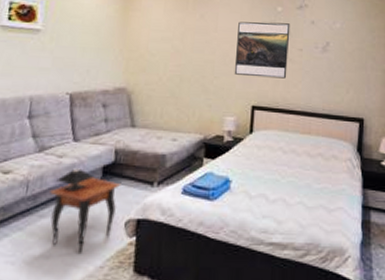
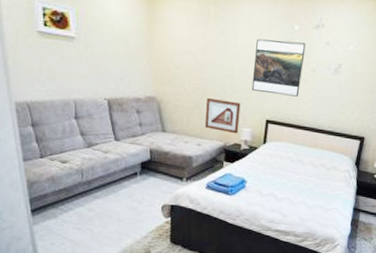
side table: present [50,168,121,253] -> none [100,163,157,226]
picture frame: none [182,86,223,124] -> present [205,98,241,134]

